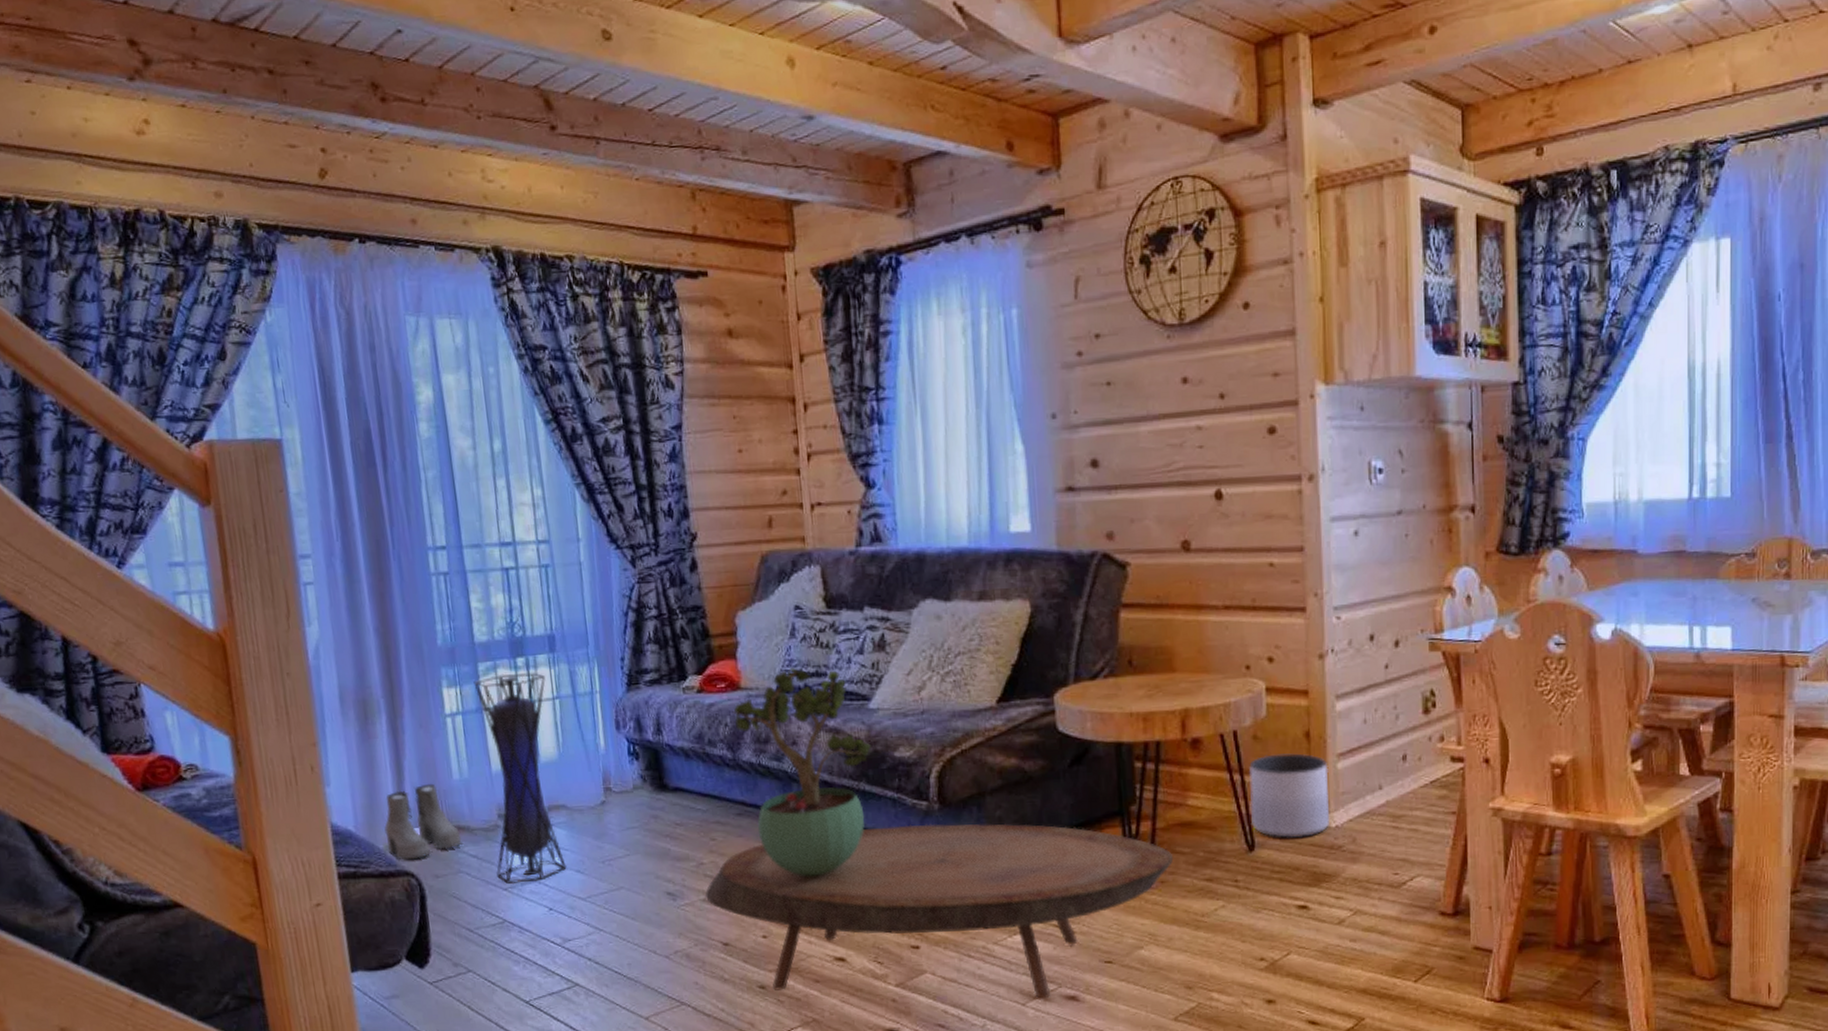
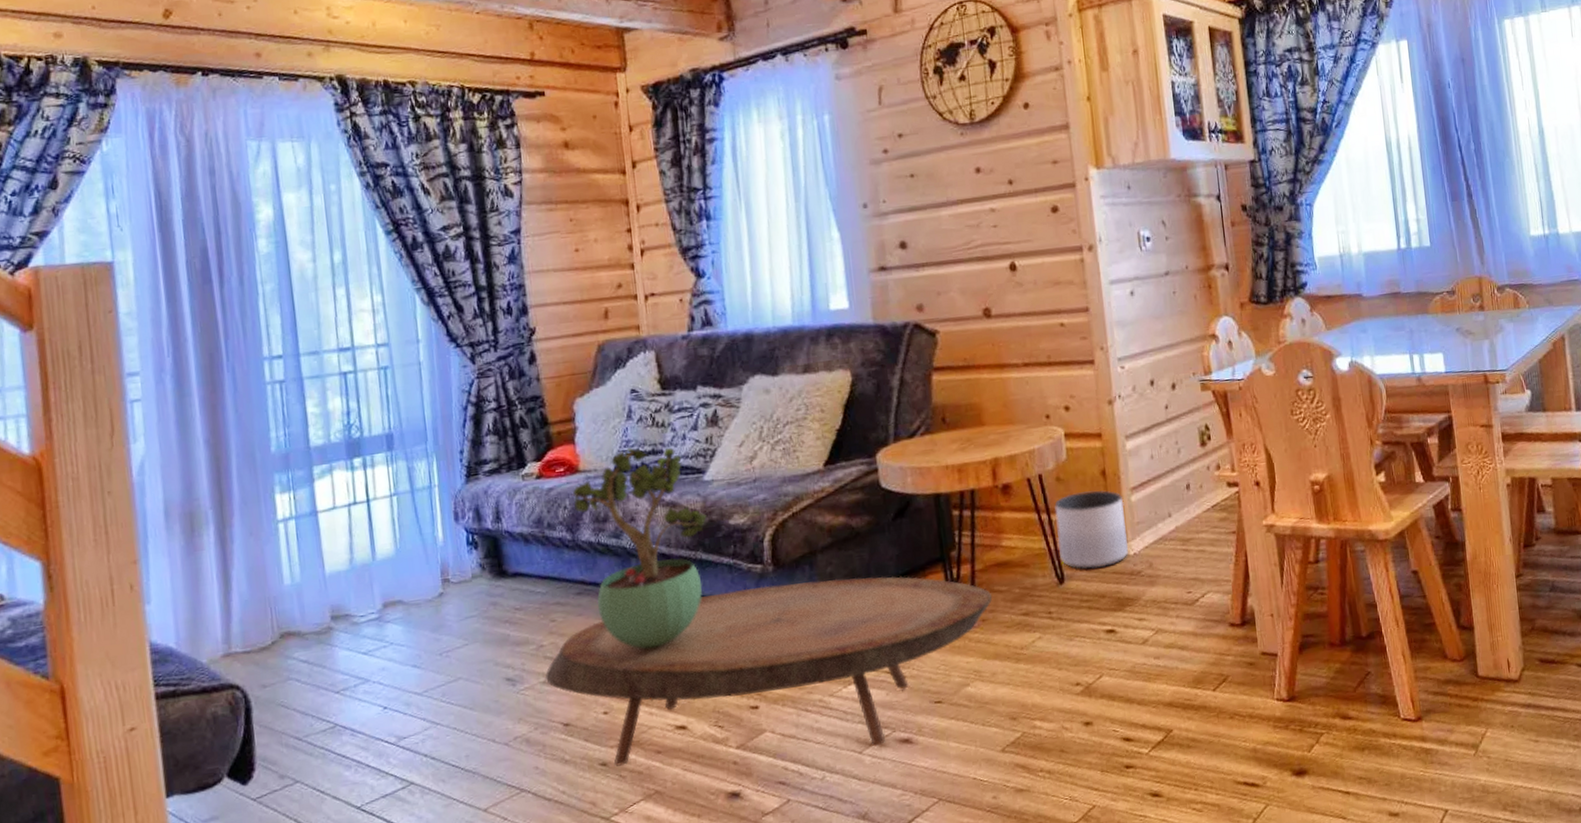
boots: present [384,783,462,860] -> none [208,591,292,673]
lantern: present [473,672,567,885] -> none [308,471,403,687]

